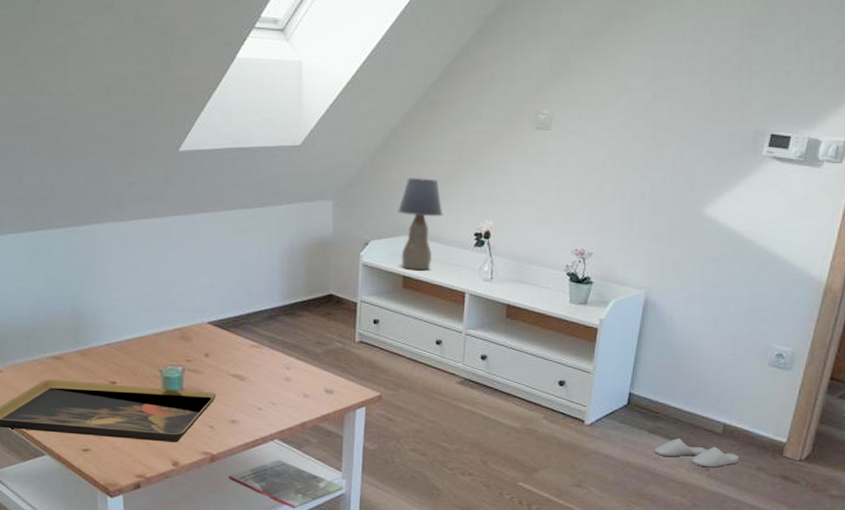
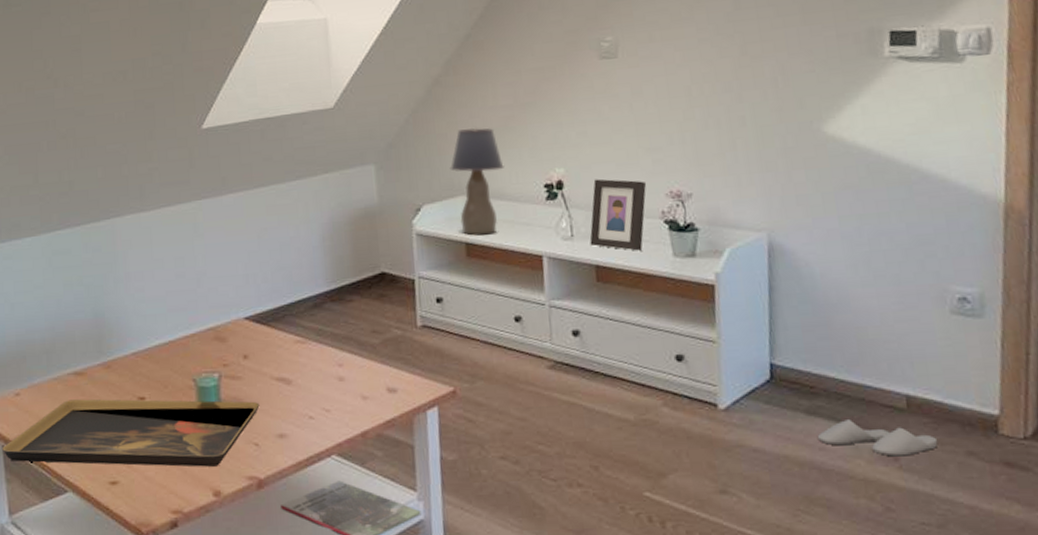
picture frame: none [505,233,558,296] -> present [589,178,647,251]

